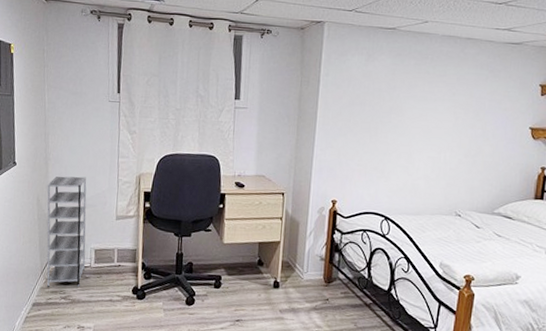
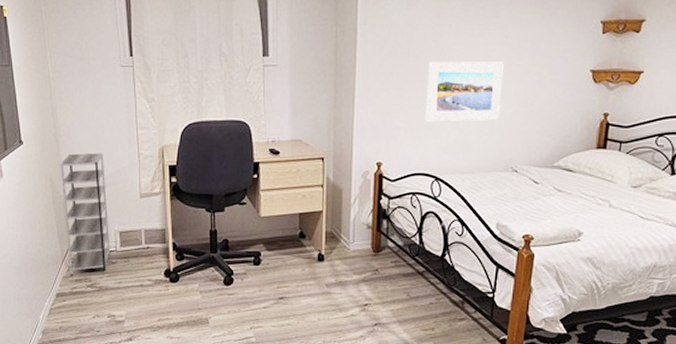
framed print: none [378,112,451,168] -> present [425,61,504,122]

